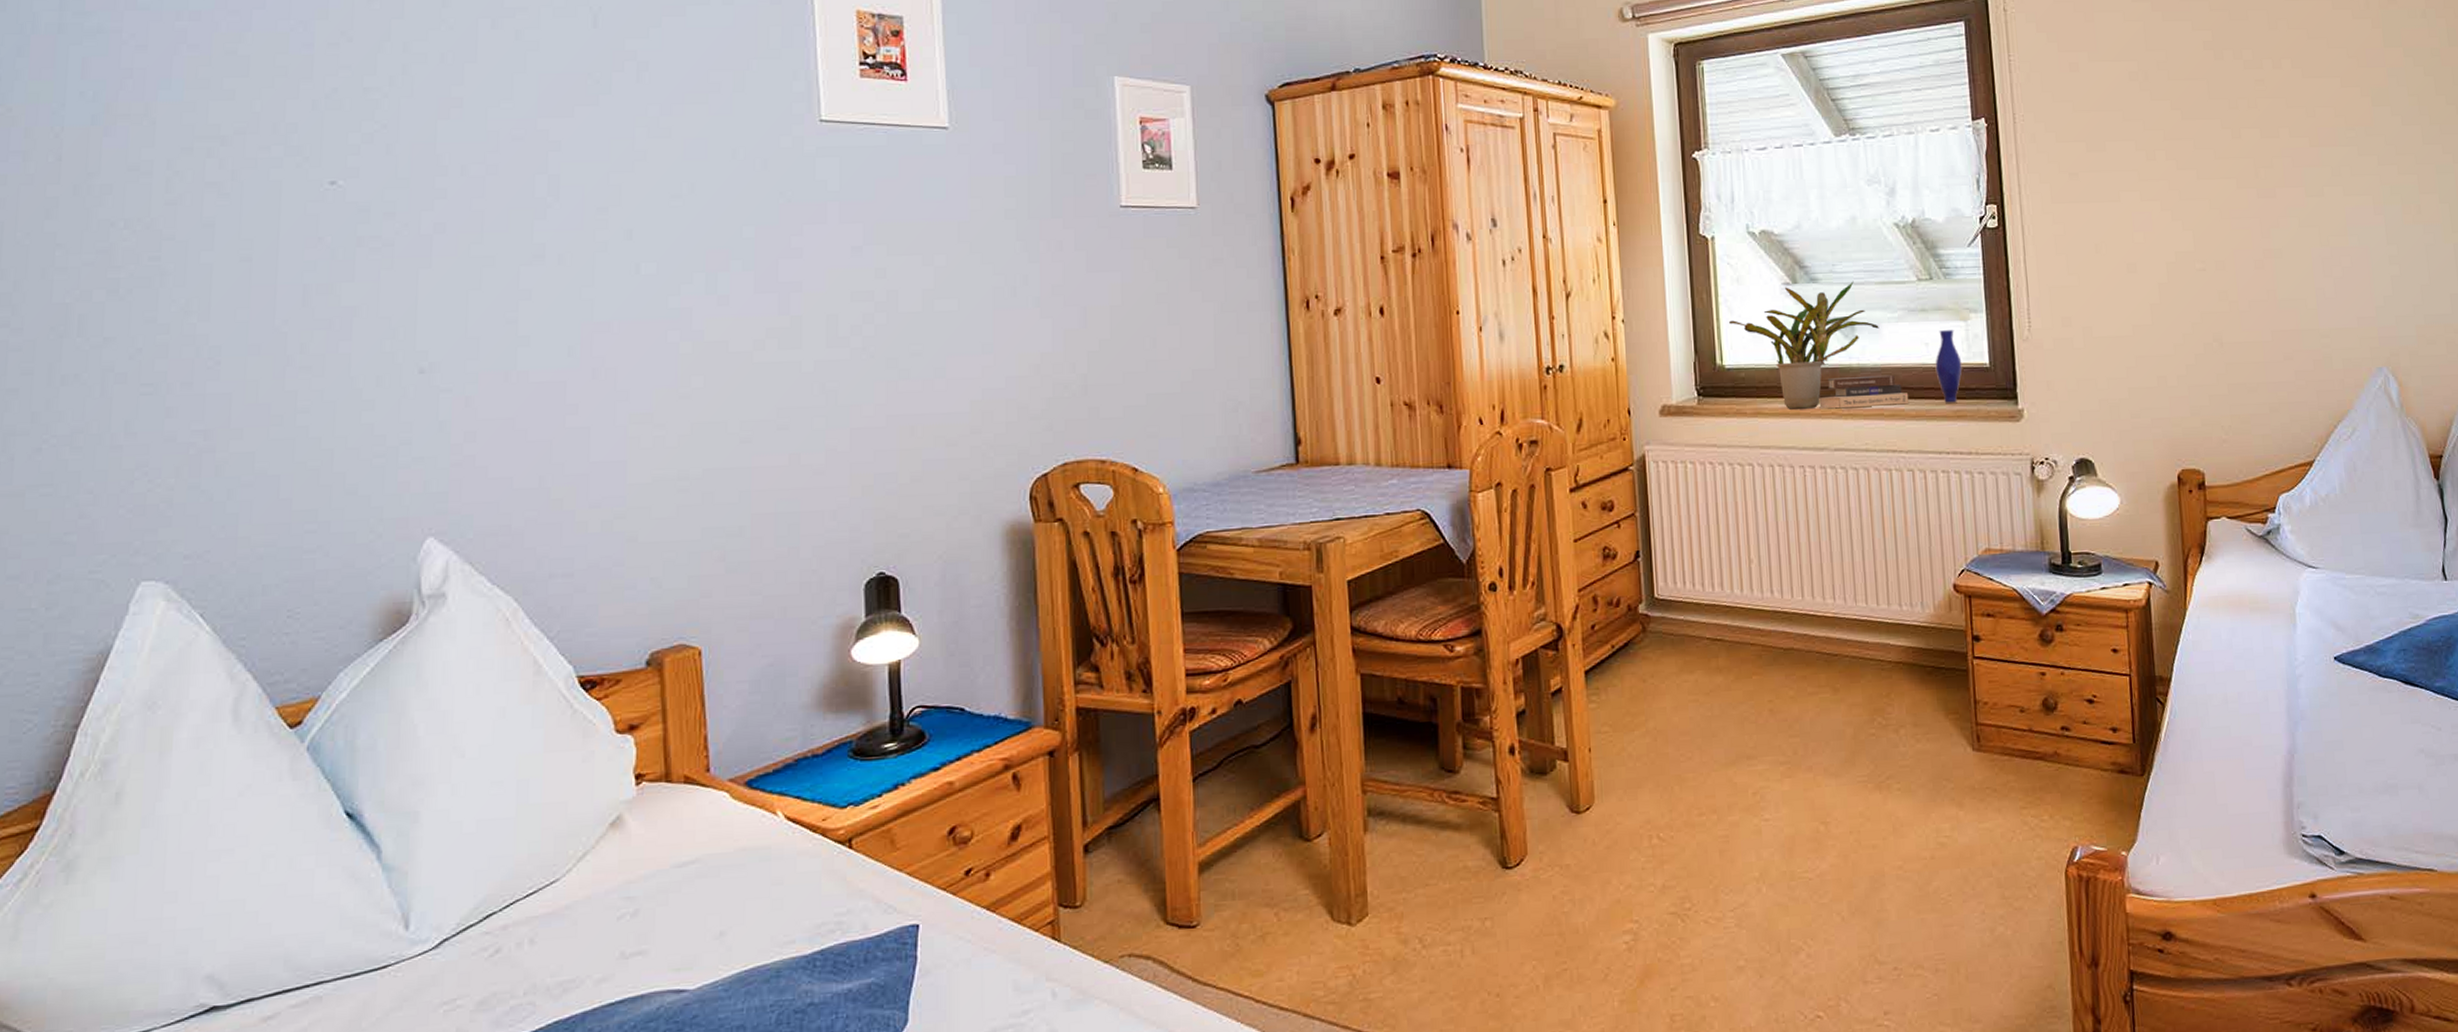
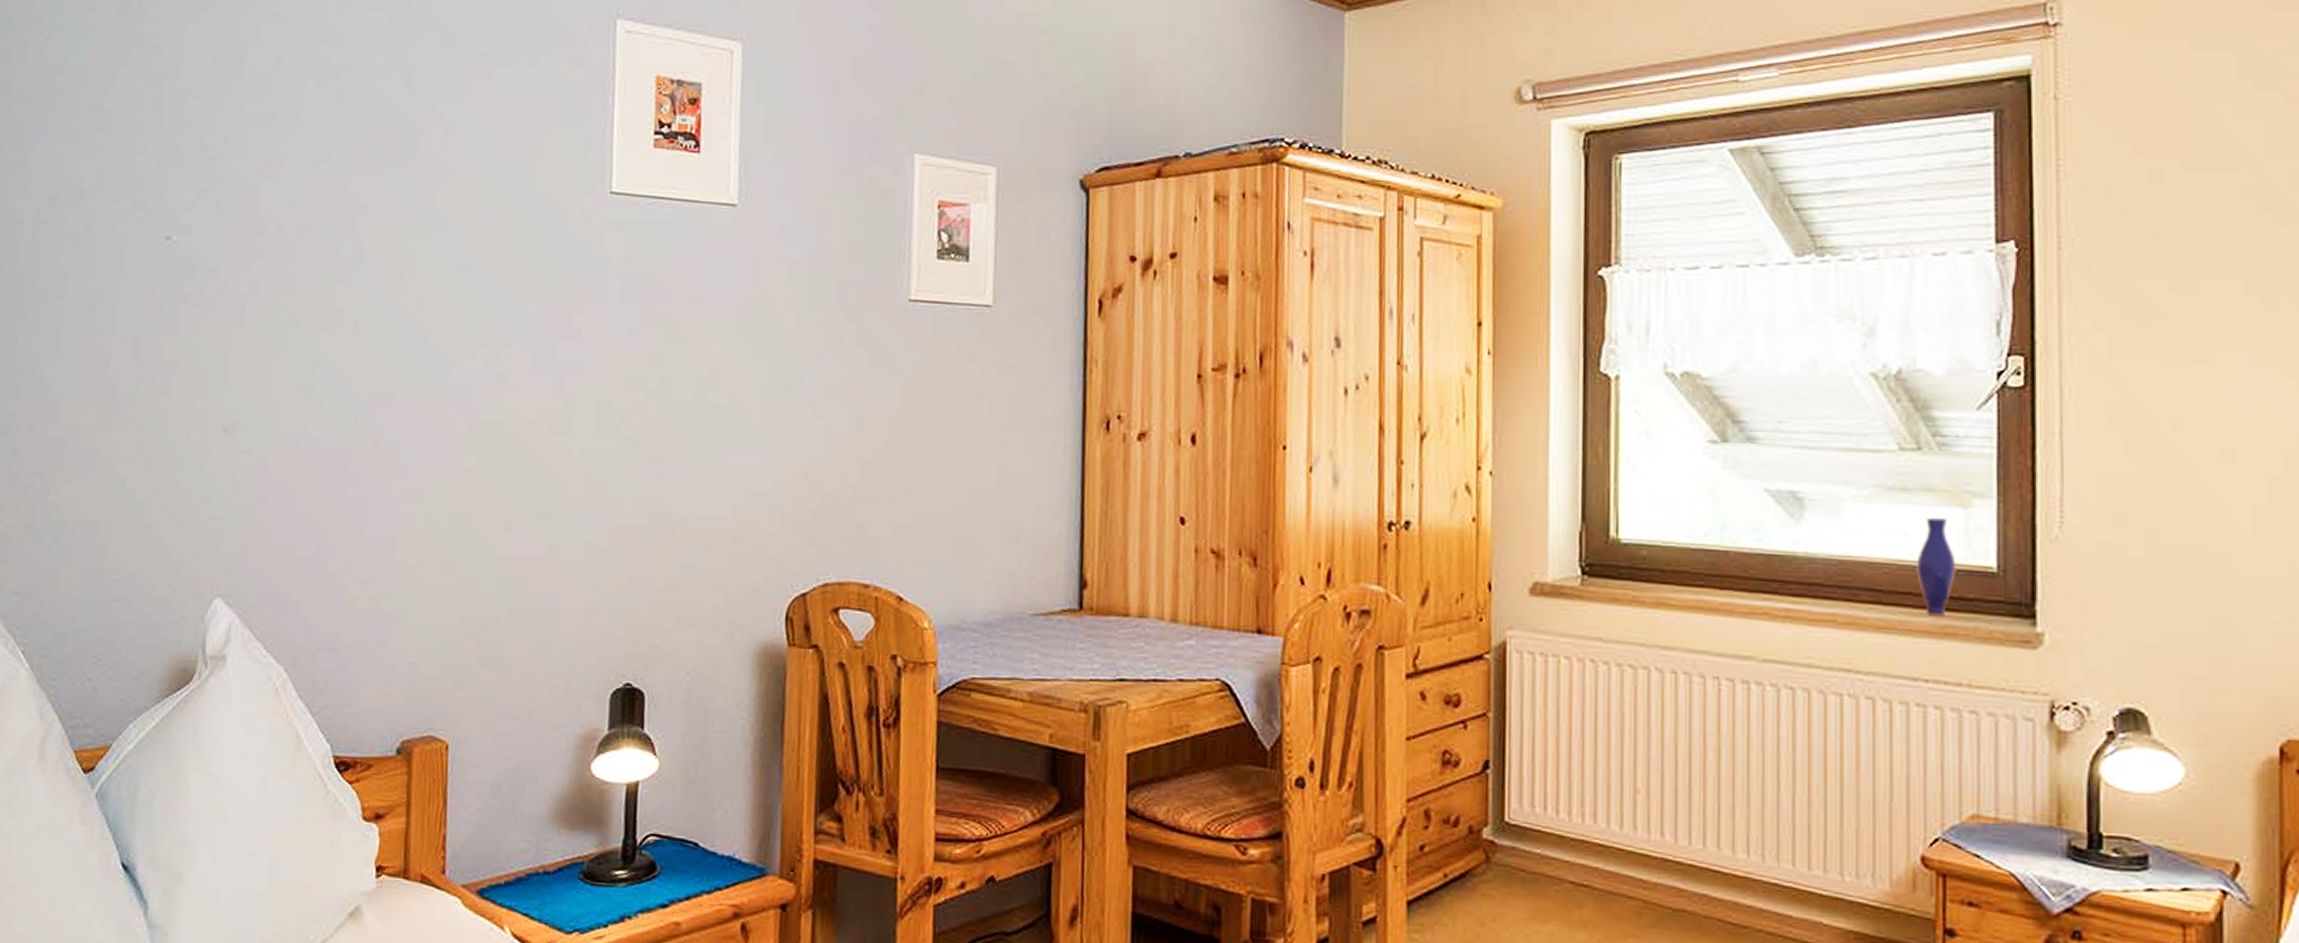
potted plant: present [1728,281,1879,409] -> none [1630,444,1839,605]
books: present [1817,374,1909,409] -> none [1745,567,1875,611]

